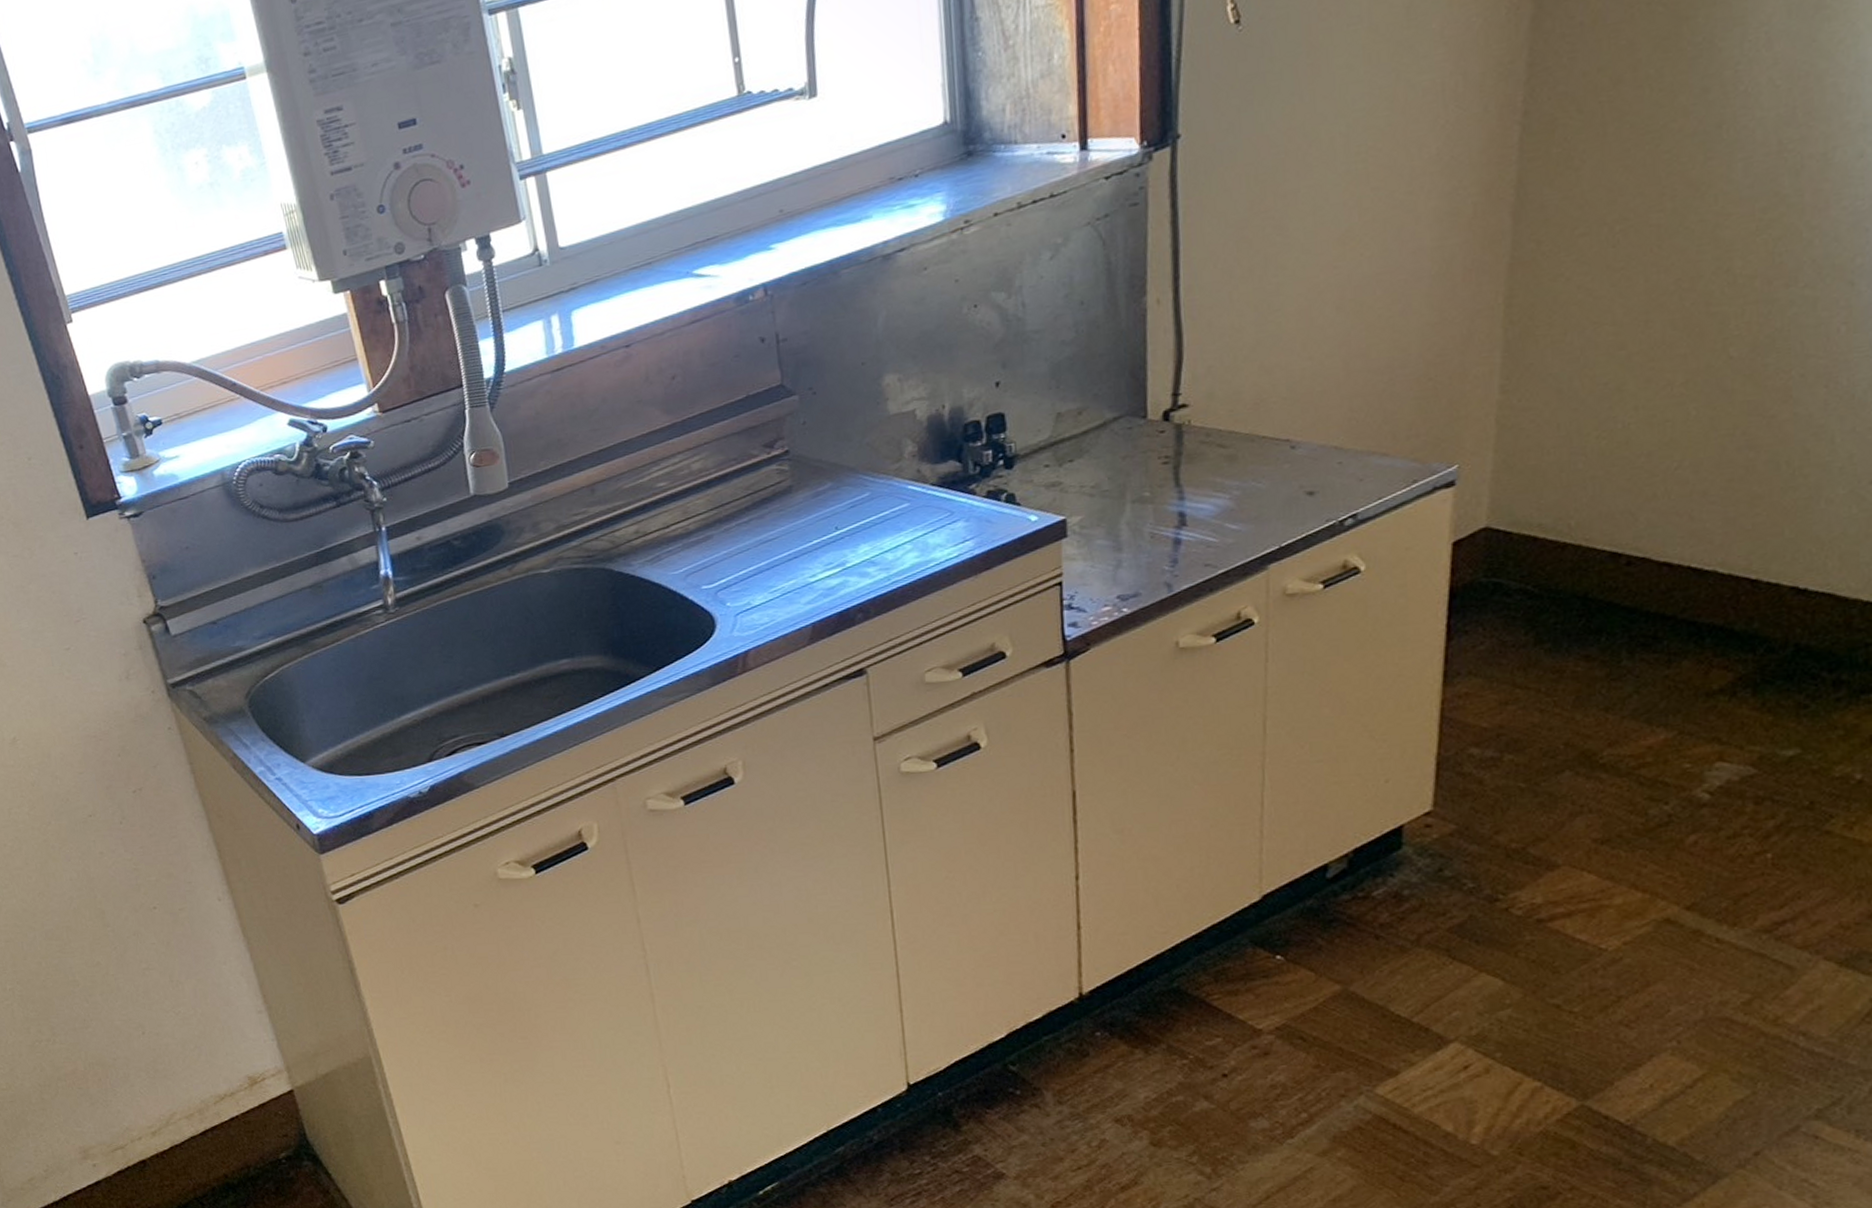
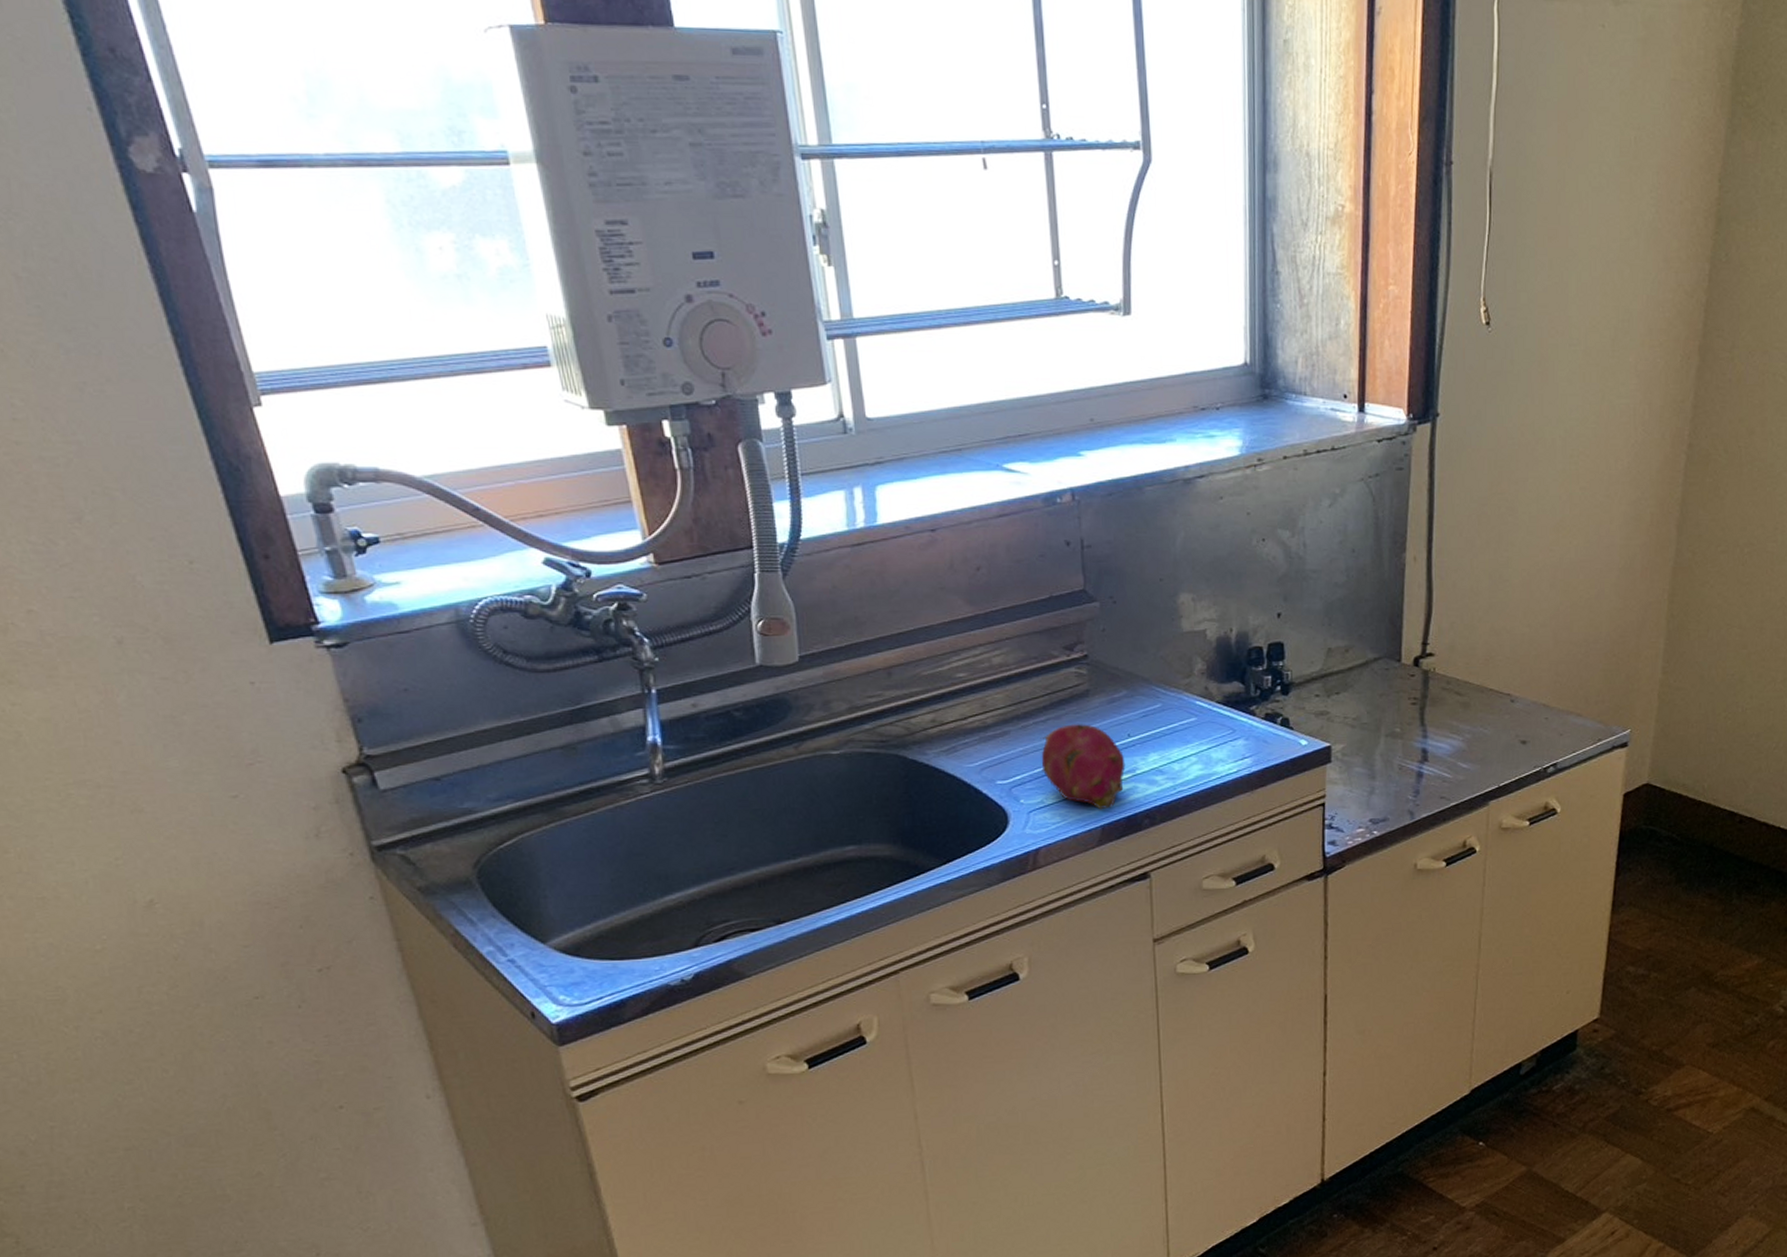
fruit: none [744,521,835,608] -> present [1040,724,1126,810]

